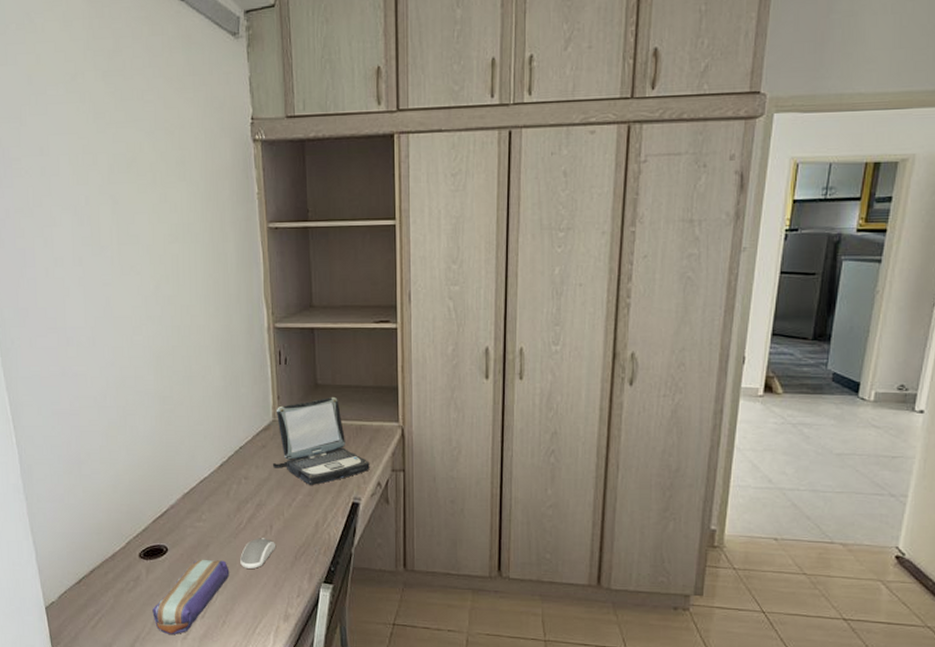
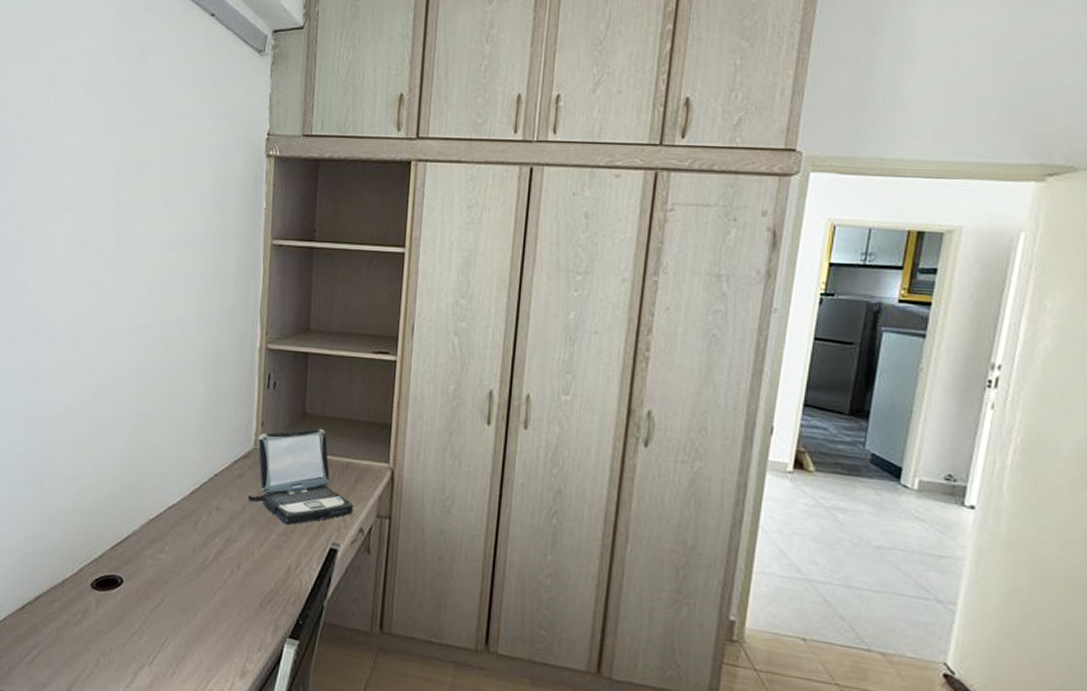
pencil case: present [152,559,230,635] -> none [96,595,187,681]
computer mouse: present [240,538,276,569] -> none [200,578,242,613]

